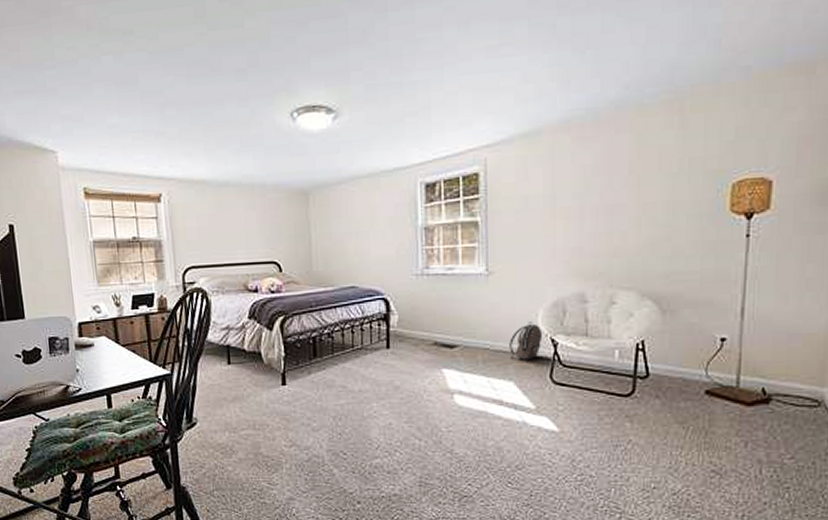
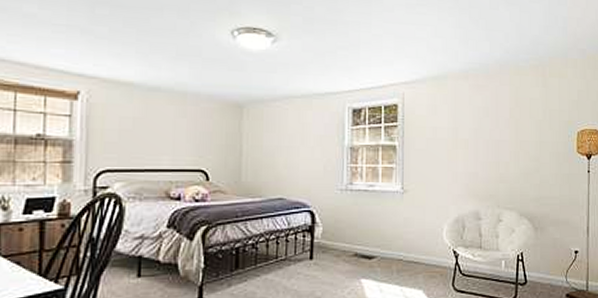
backpack: present [509,322,543,362] -> none [420,235,447,271]

